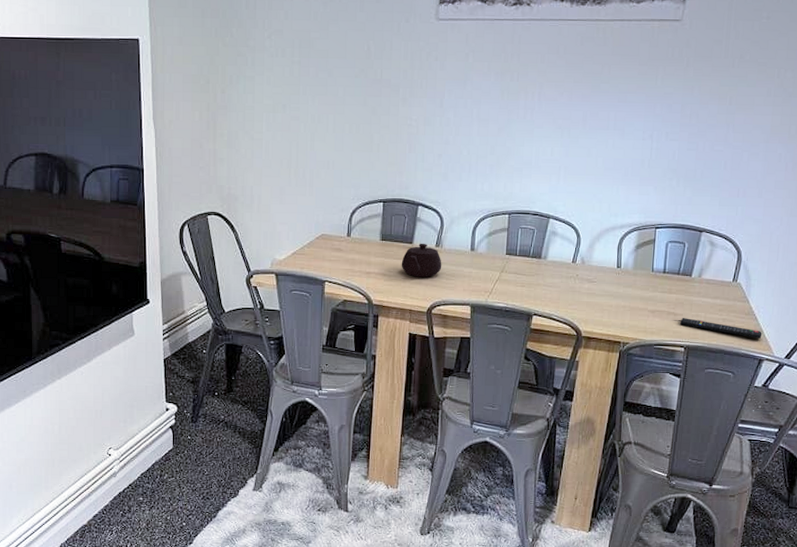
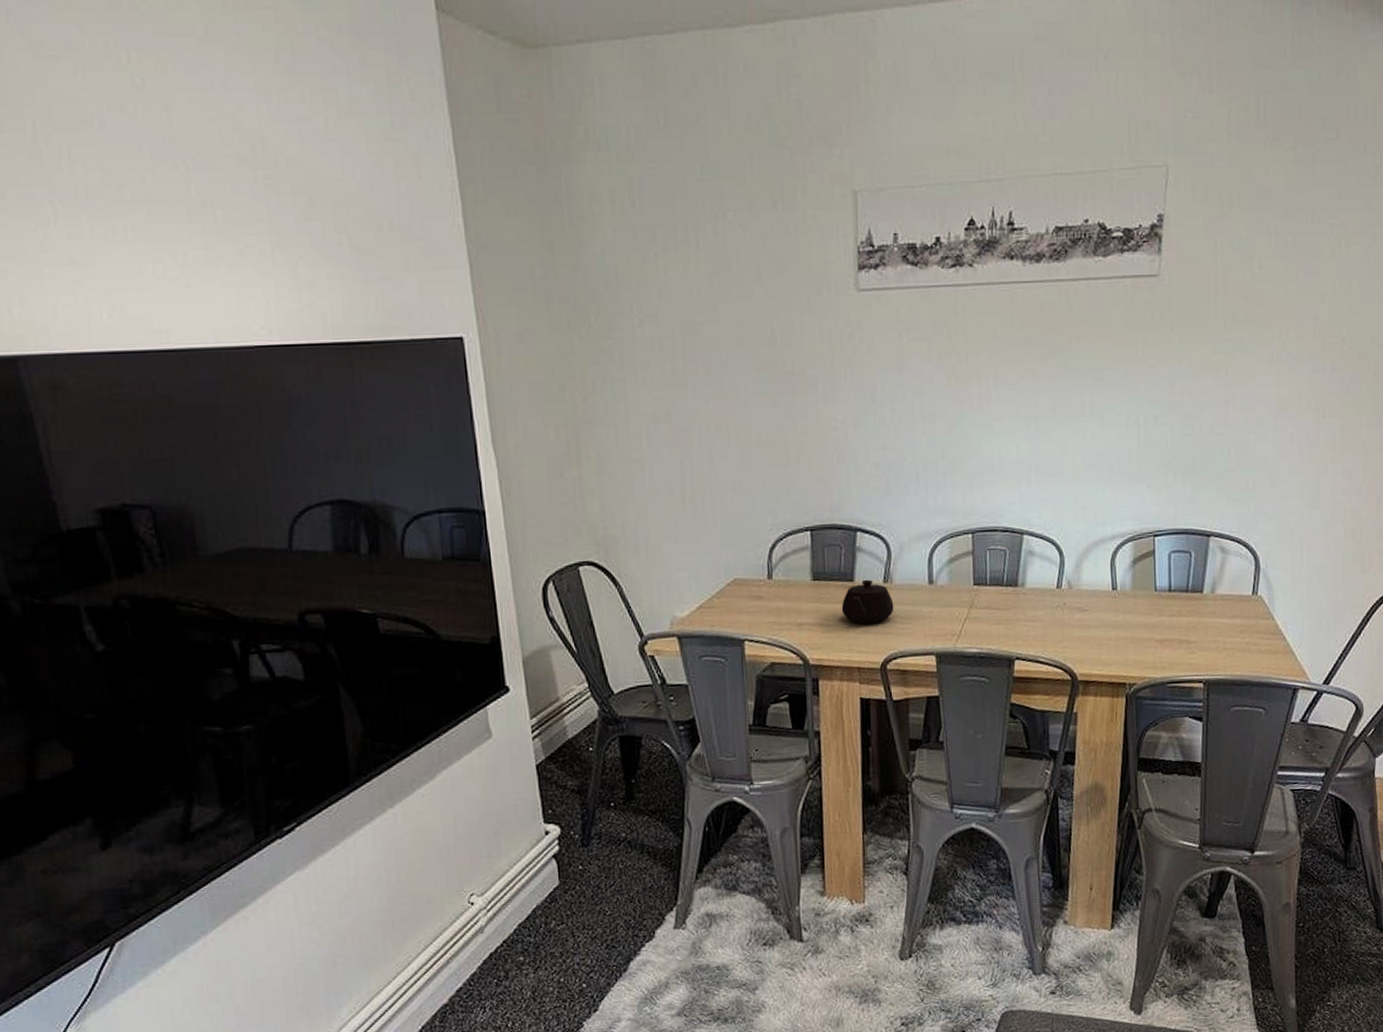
remote control: present [680,318,762,339] -> none [1195,645,1294,663]

